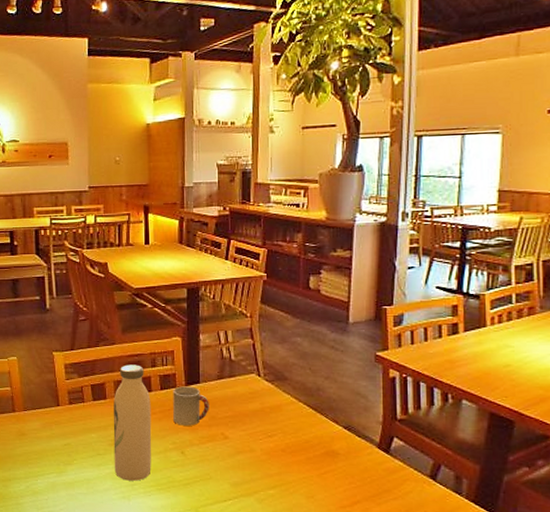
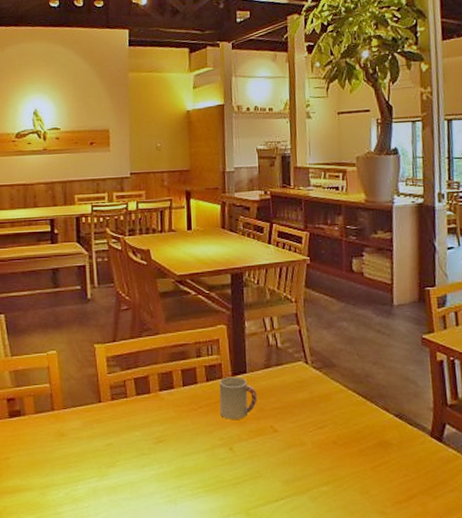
water bottle: present [113,364,152,481] -> none [157,355,199,482]

